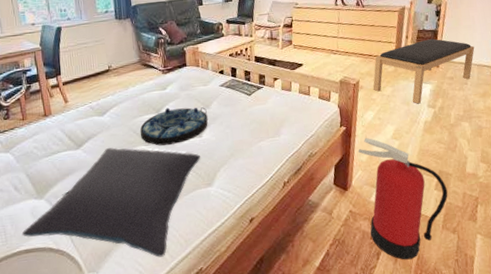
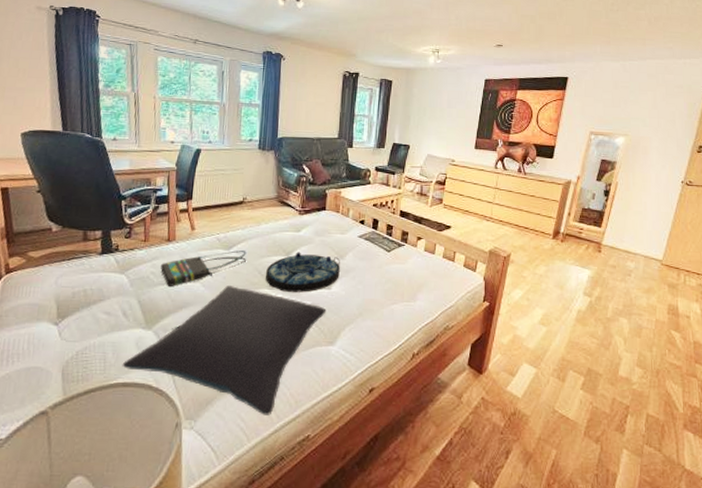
tote bag: none [42,114,120,158] -> present [161,250,246,288]
fire extinguisher: present [358,137,448,260] -> none [499,318,595,465]
bench: present [373,38,475,104] -> none [525,219,643,290]

